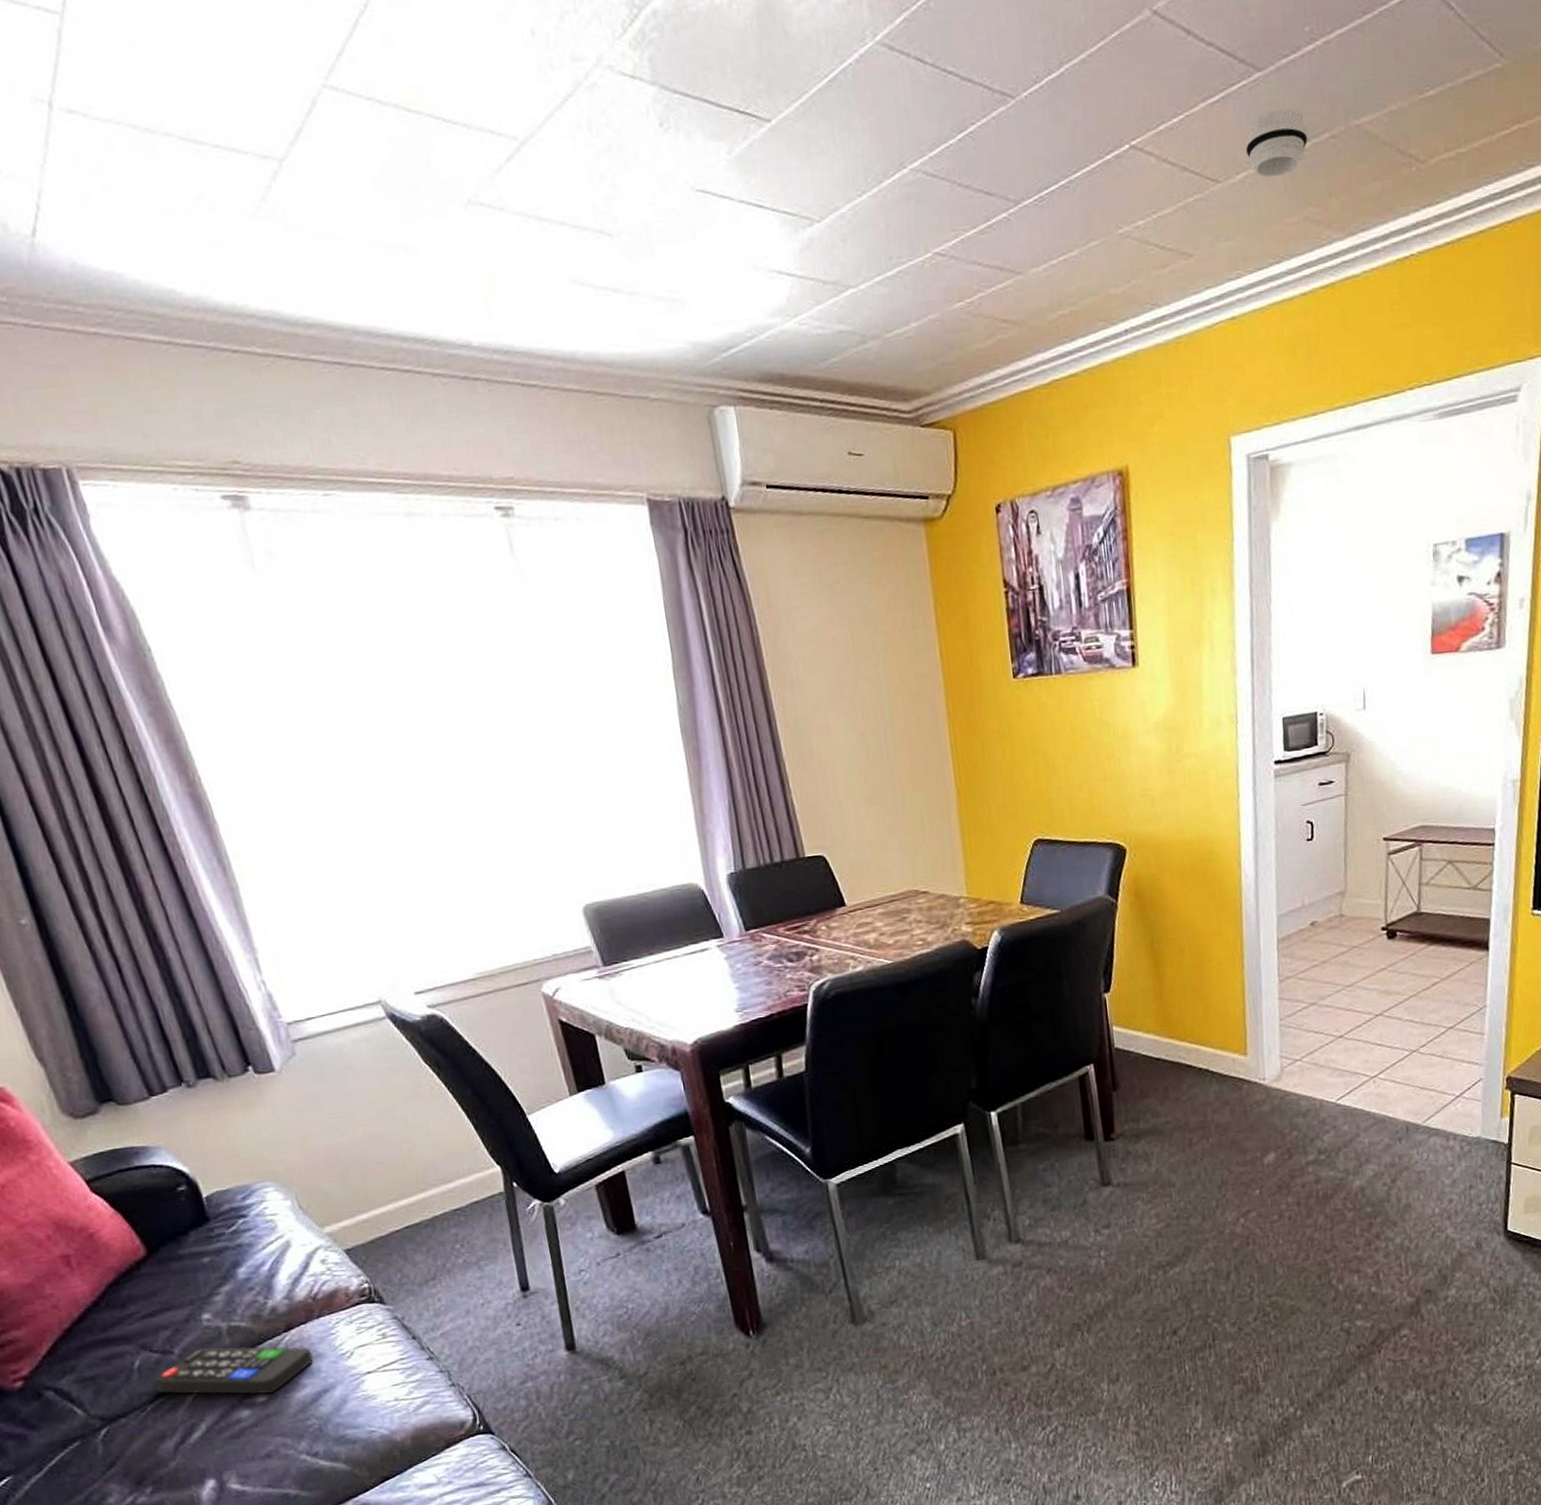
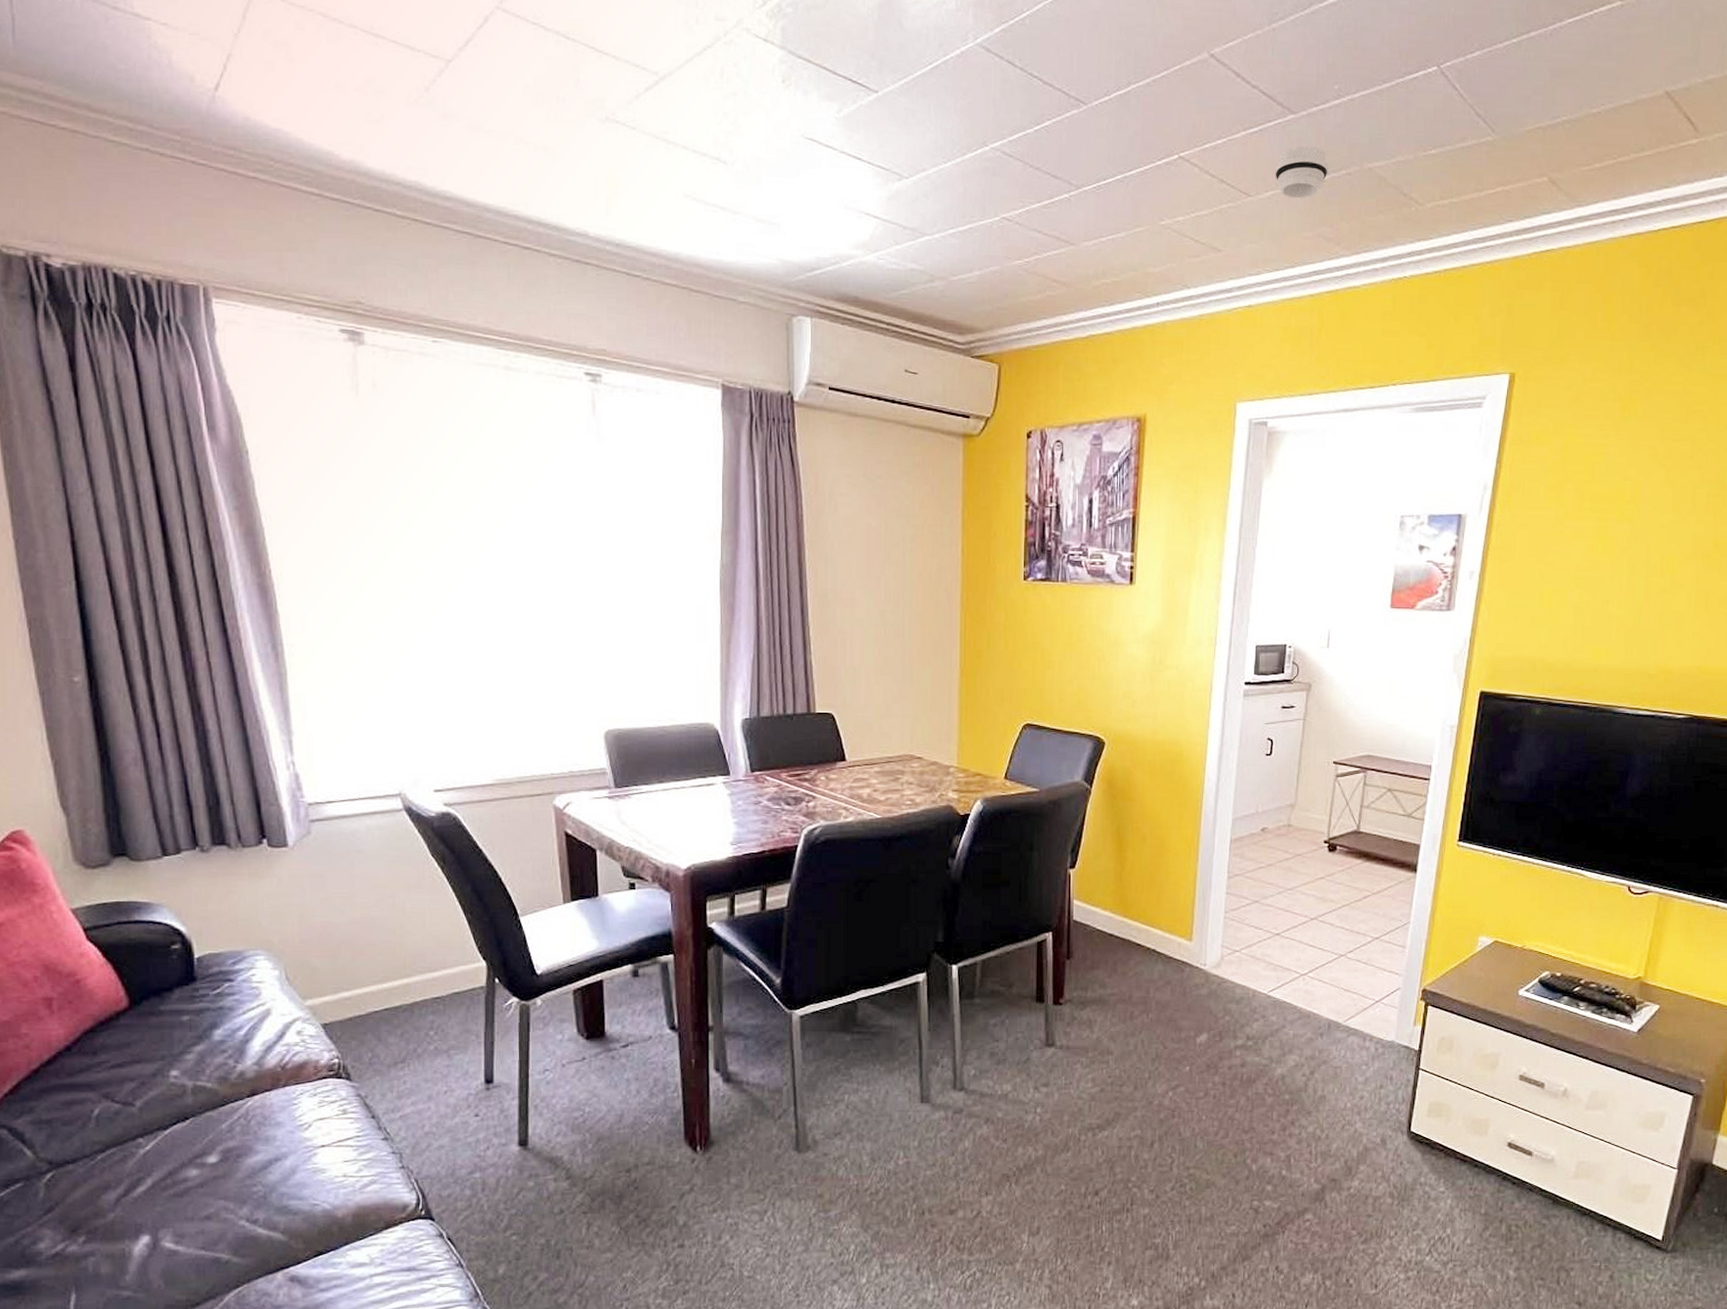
remote control: present [154,1346,313,1395] -> none [110,1104,271,1156]

